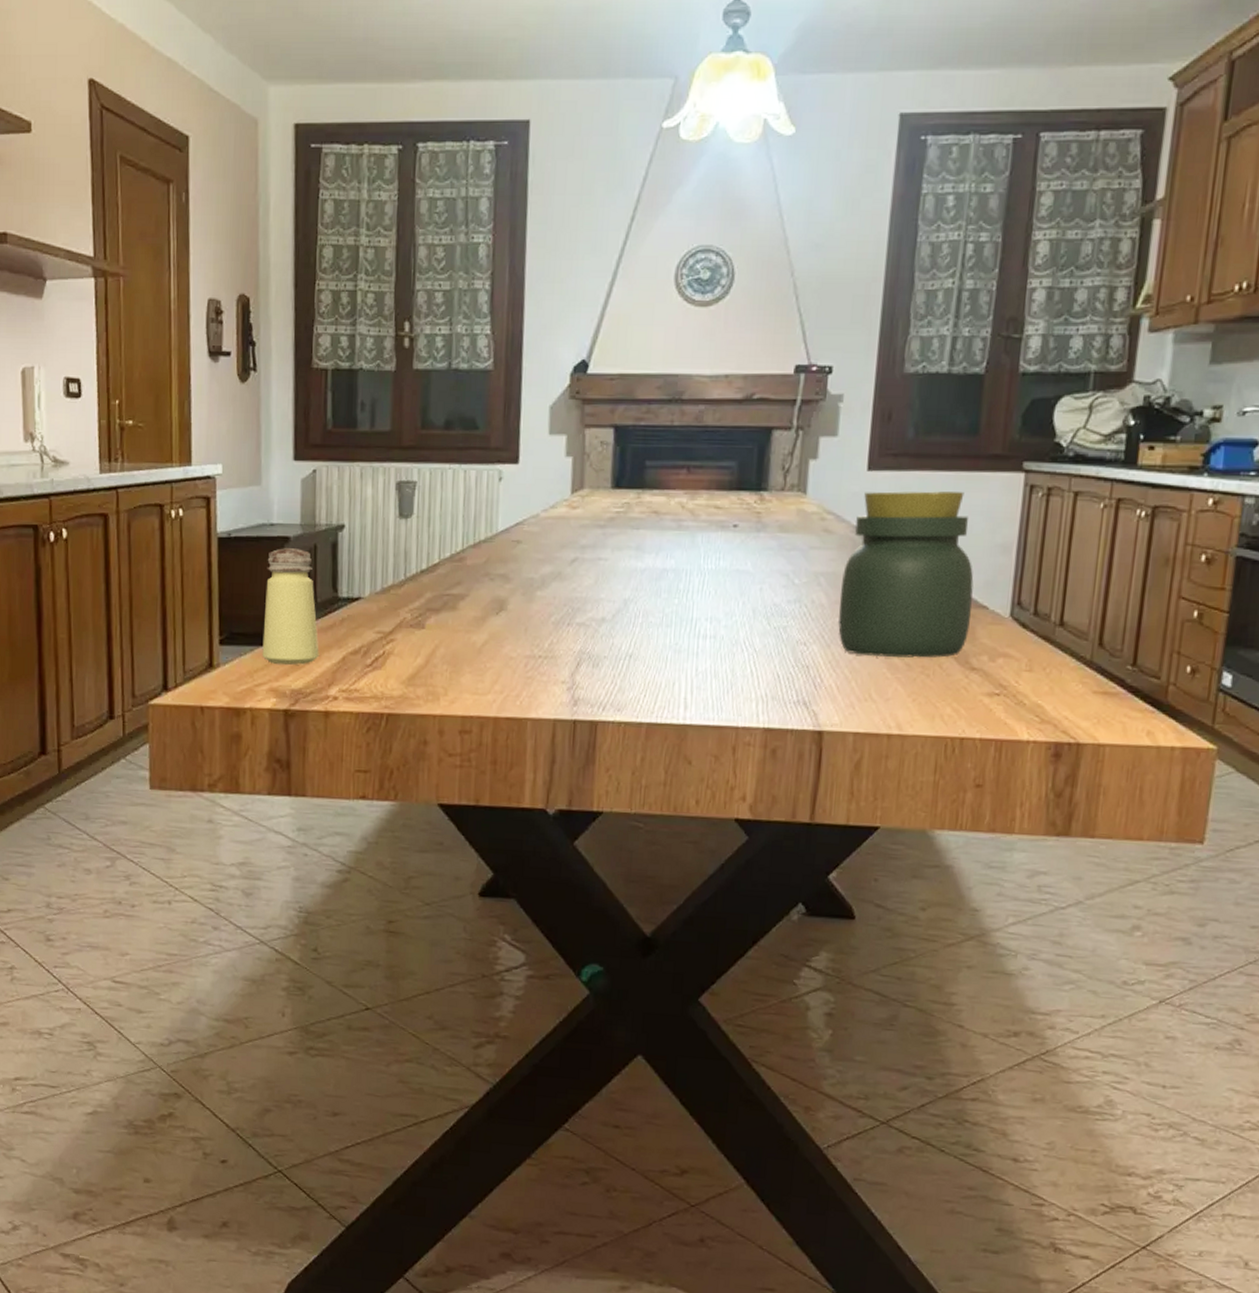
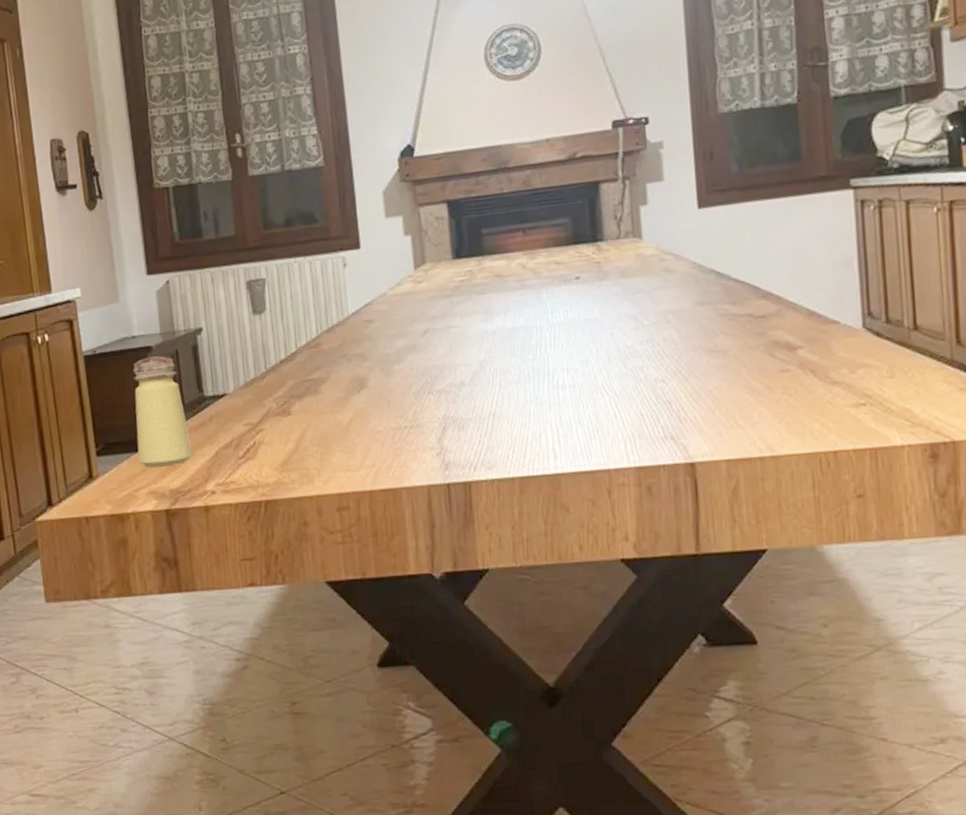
jar: present [838,491,974,658] -> none [690,216,824,384]

